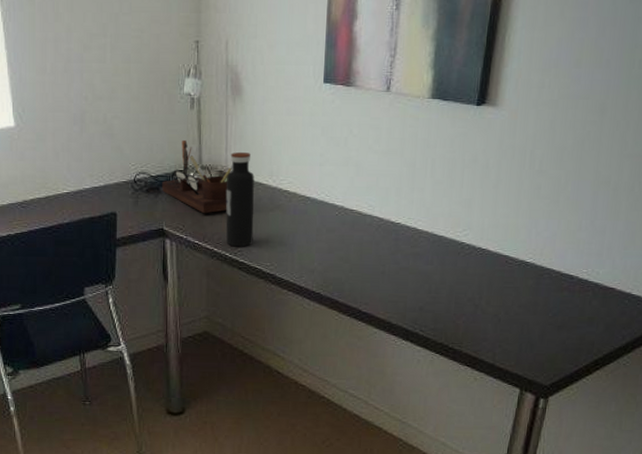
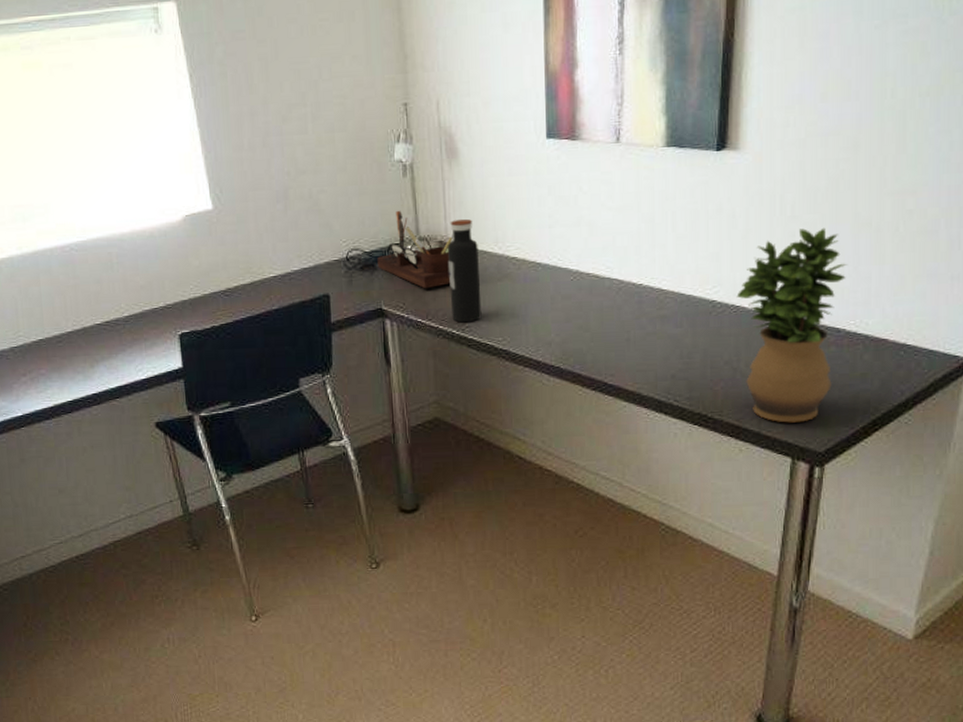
potted plant: none [483,182,585,358] -> present [736,227,847,423]

